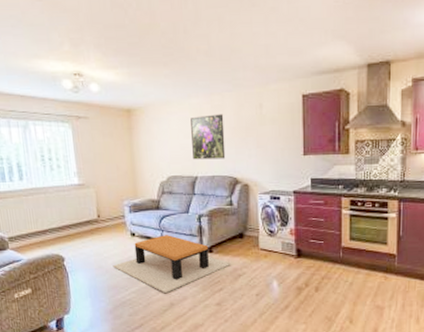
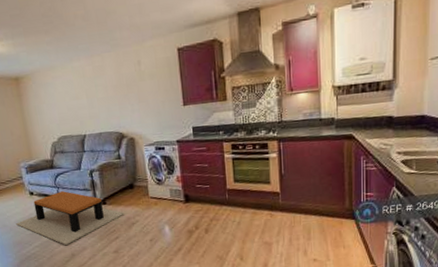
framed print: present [191,114,226,160] -> none [74,74,111,119]

